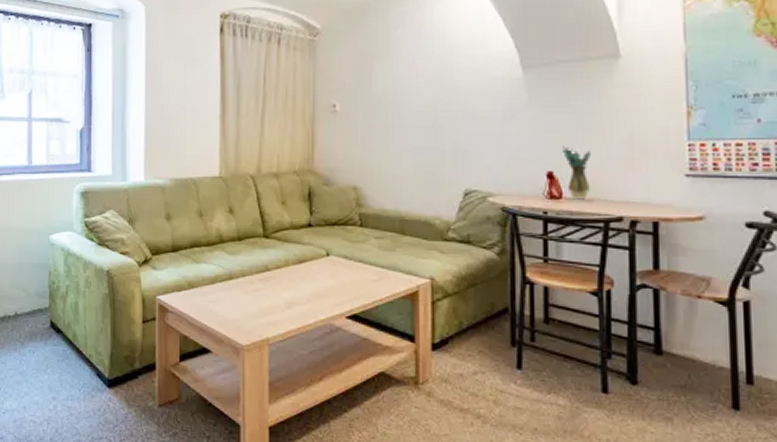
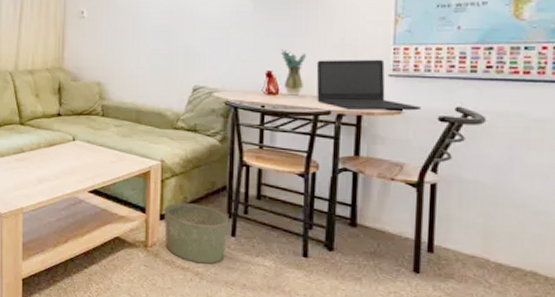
basket: none [436,329,514,404] -> present [163,202,229,264]
laptop: none [603,156,724,217] -> present [316,59,421,111]

